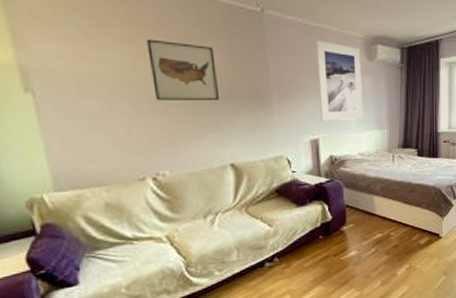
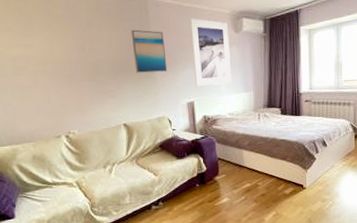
wall art: present [146,39,220,101] -> none [60,27,115,75]
wall art: none [241,49,287,102] -> present [131,29,168,73]

